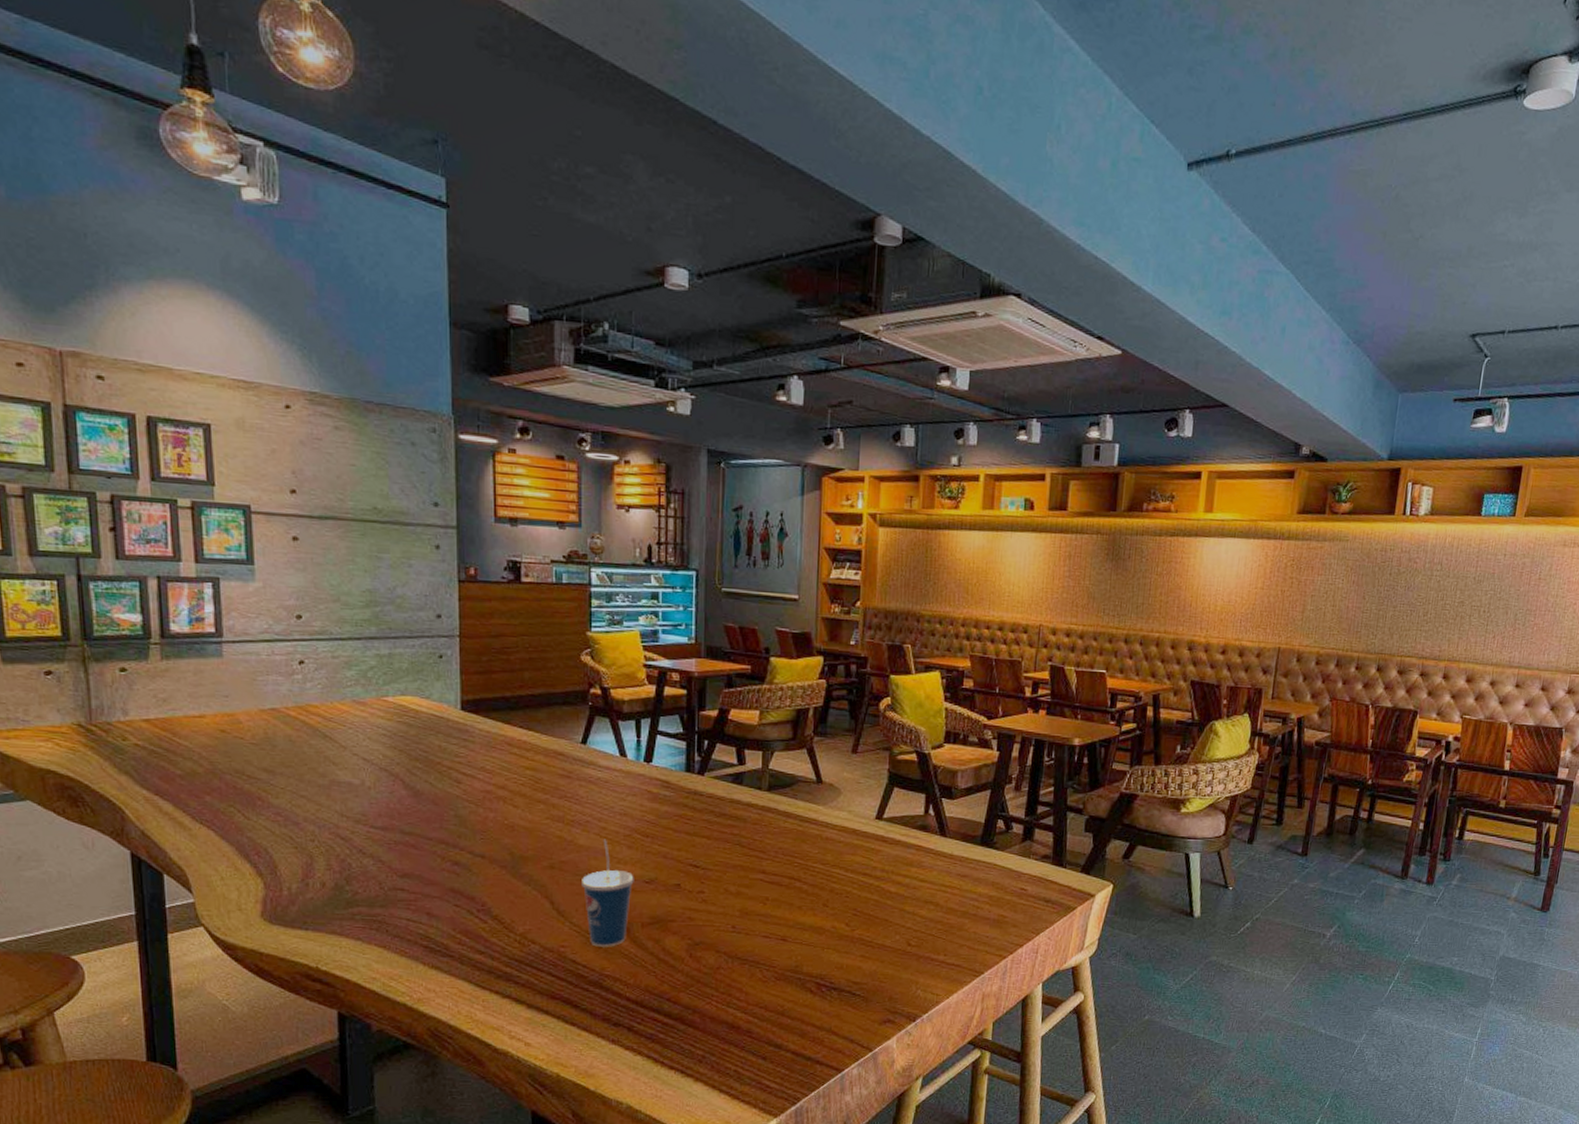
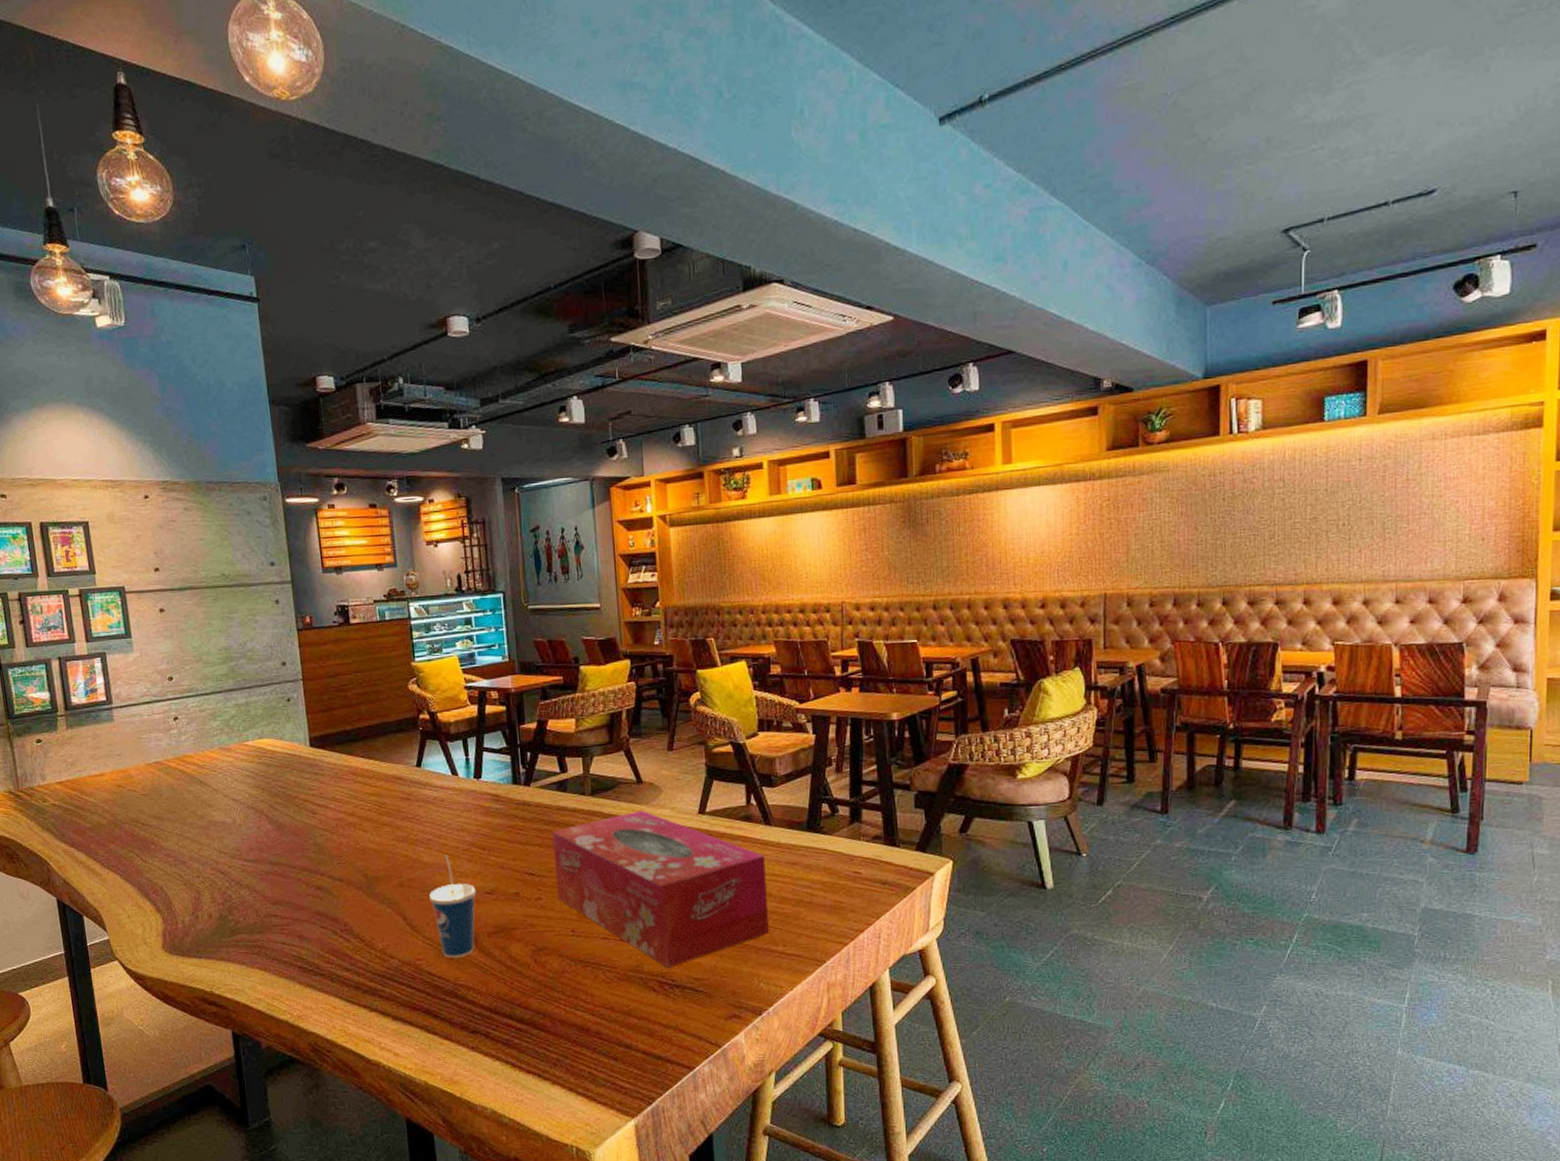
tissue box: none [720,810,936,970] -> present [552,810,770,968]

